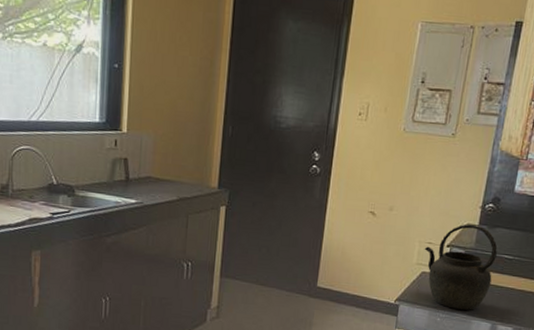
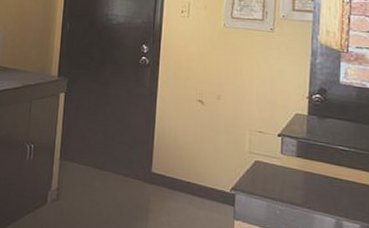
kettle: present [424,224,498,310] -> none [255,113,331,204]

